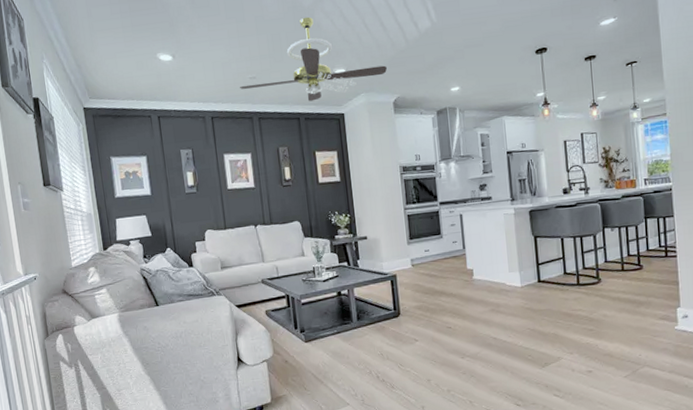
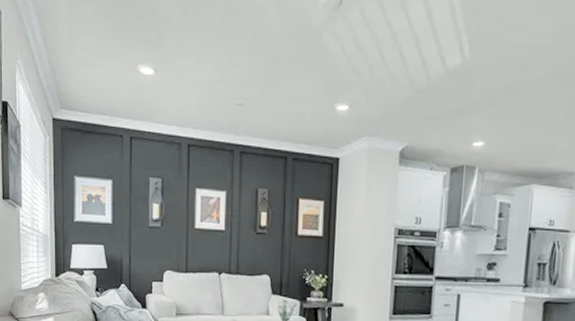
ceiling fan: present [240,17,387,102] -> none [224,38,399,139]

